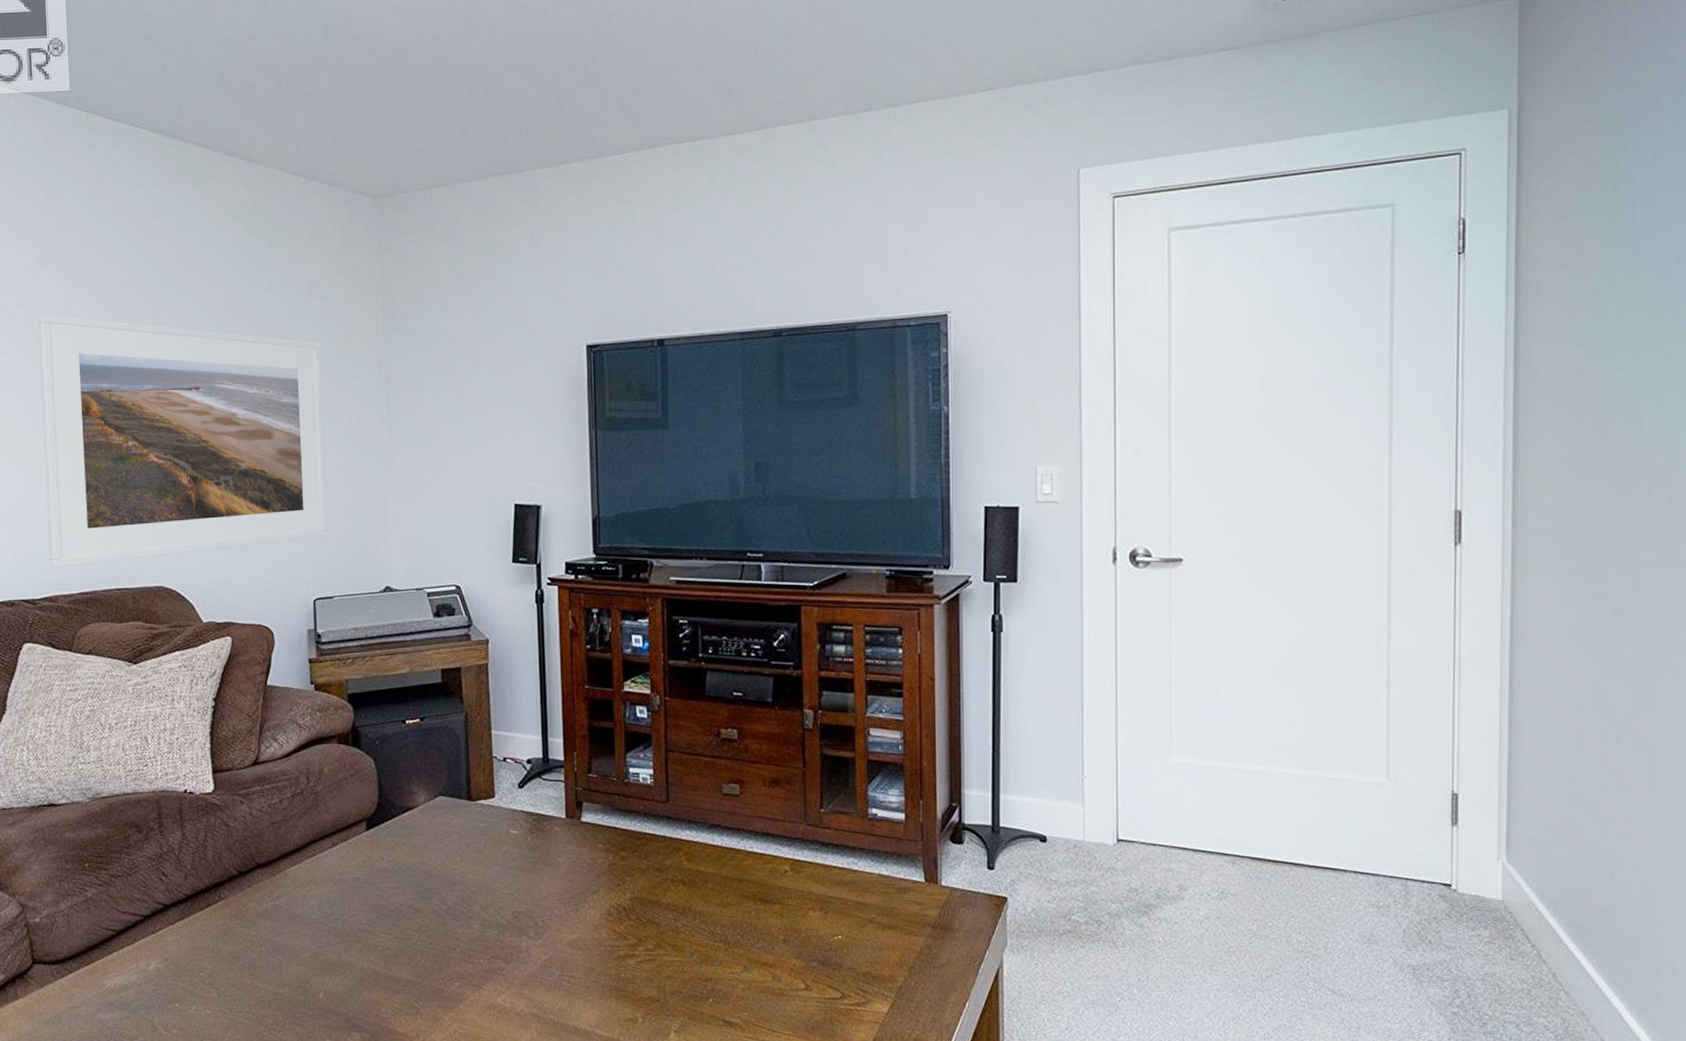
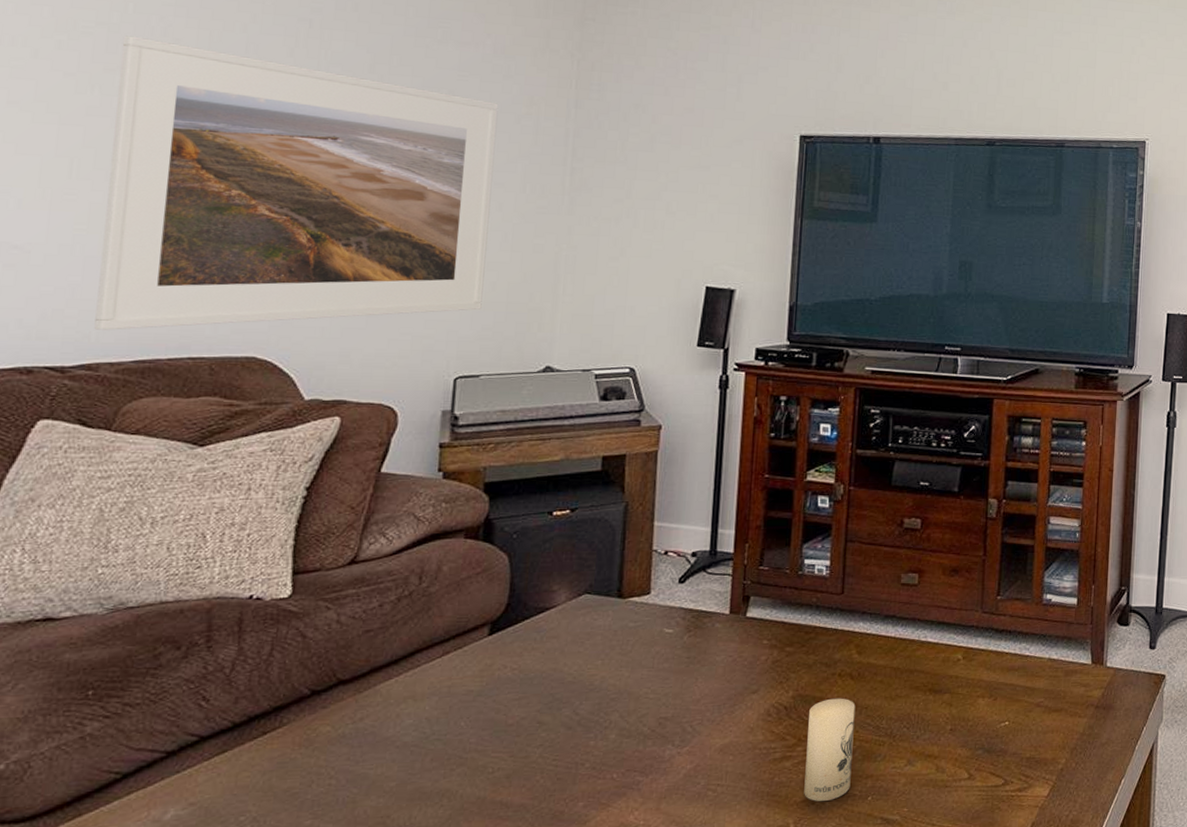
candle: none [647,902,691,999] -> present [804,698,856,801]

